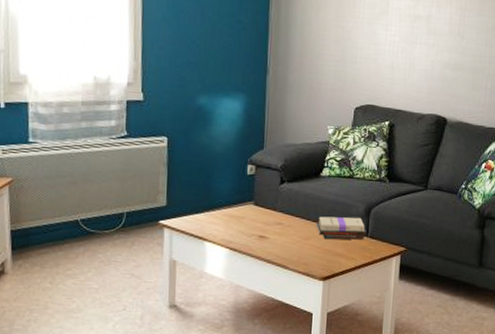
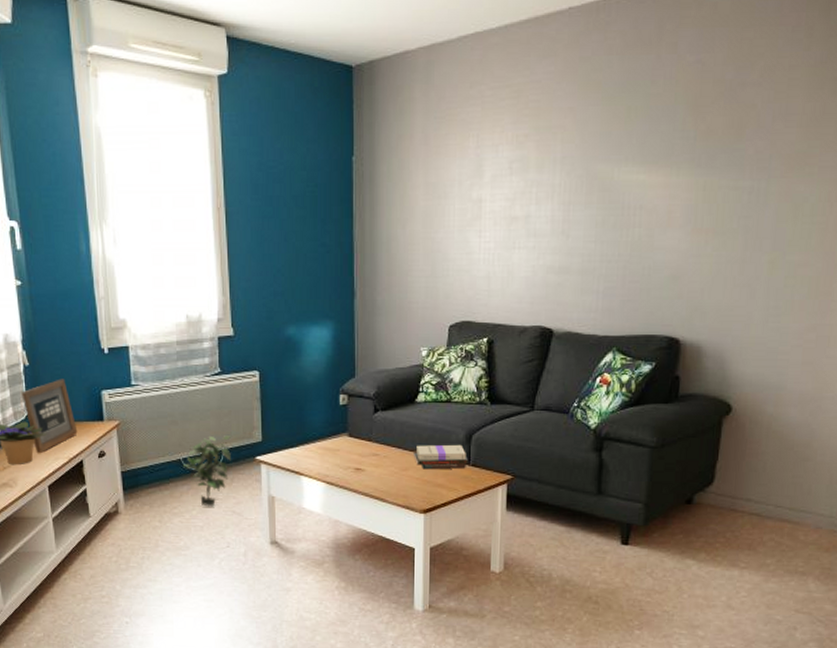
potted plant: none [81,198,135,269] -> present [183,436,232,507]

